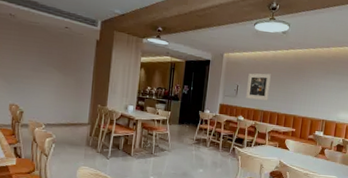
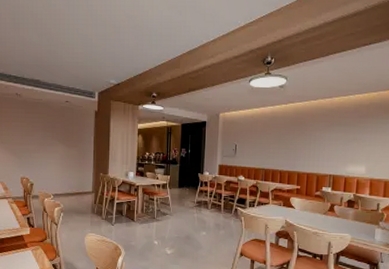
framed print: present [246,73,271,101] -> none [245,130,270,158]

